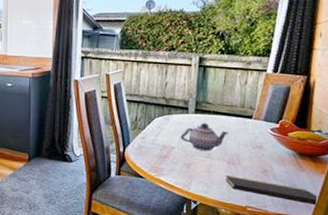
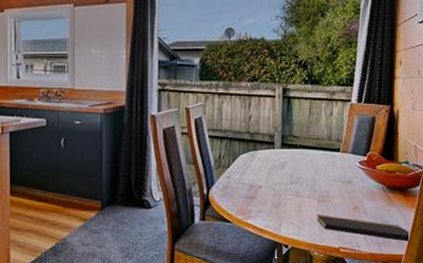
teapot: present [180,122,230,152] -> none [267,157,318,189]

